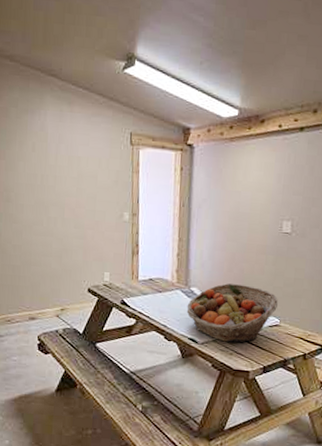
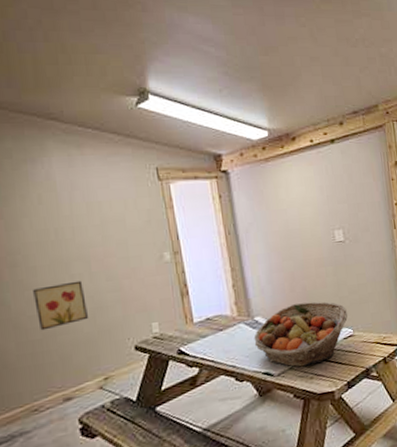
wall art: none [18,223,57,259] -> present [33,280,89,331]

